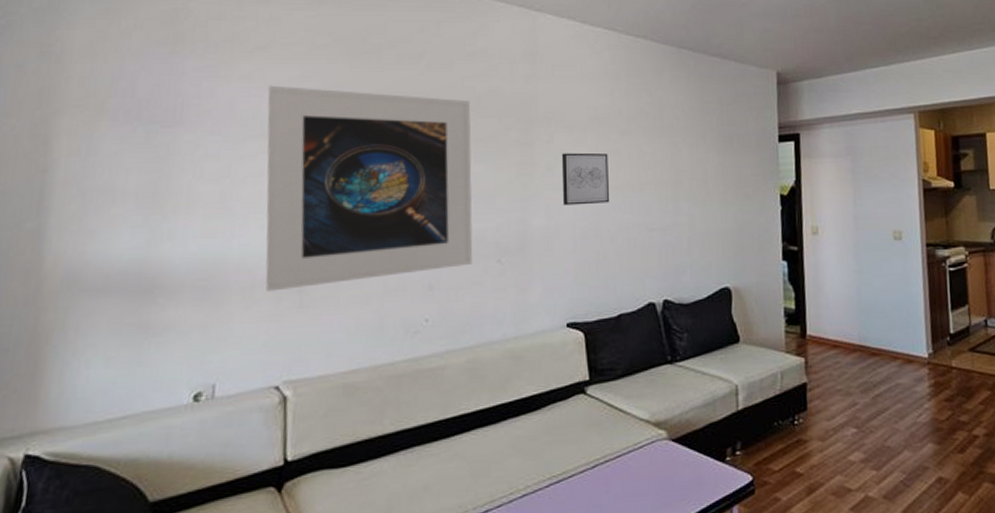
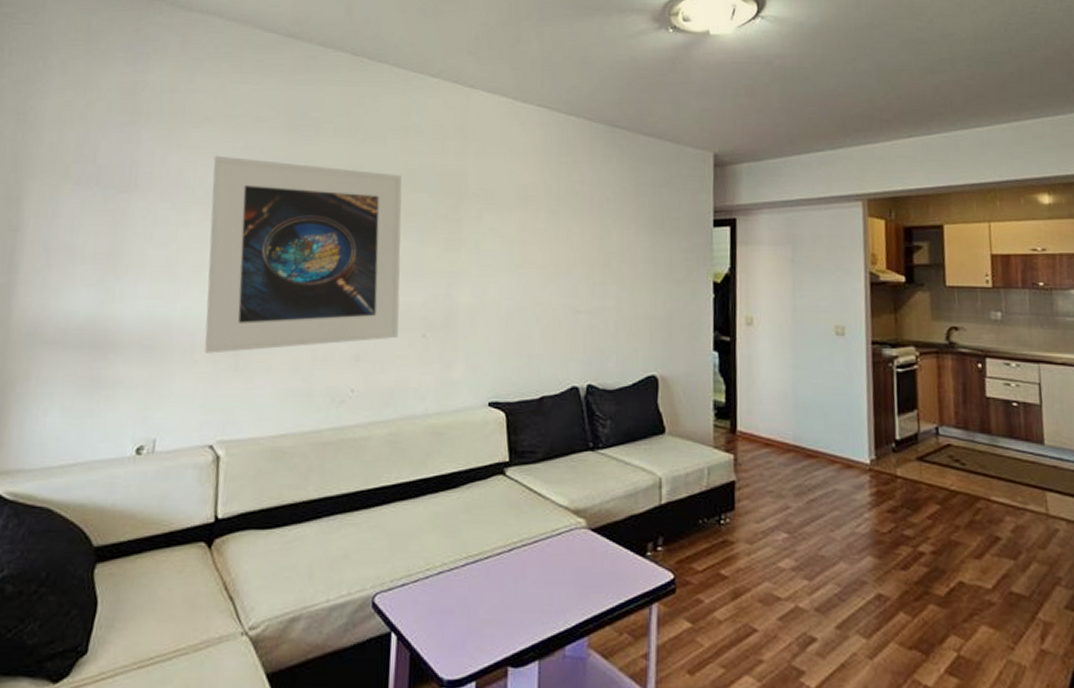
wall art: present [561,152,610,206] -> none [488,230,537,284]

